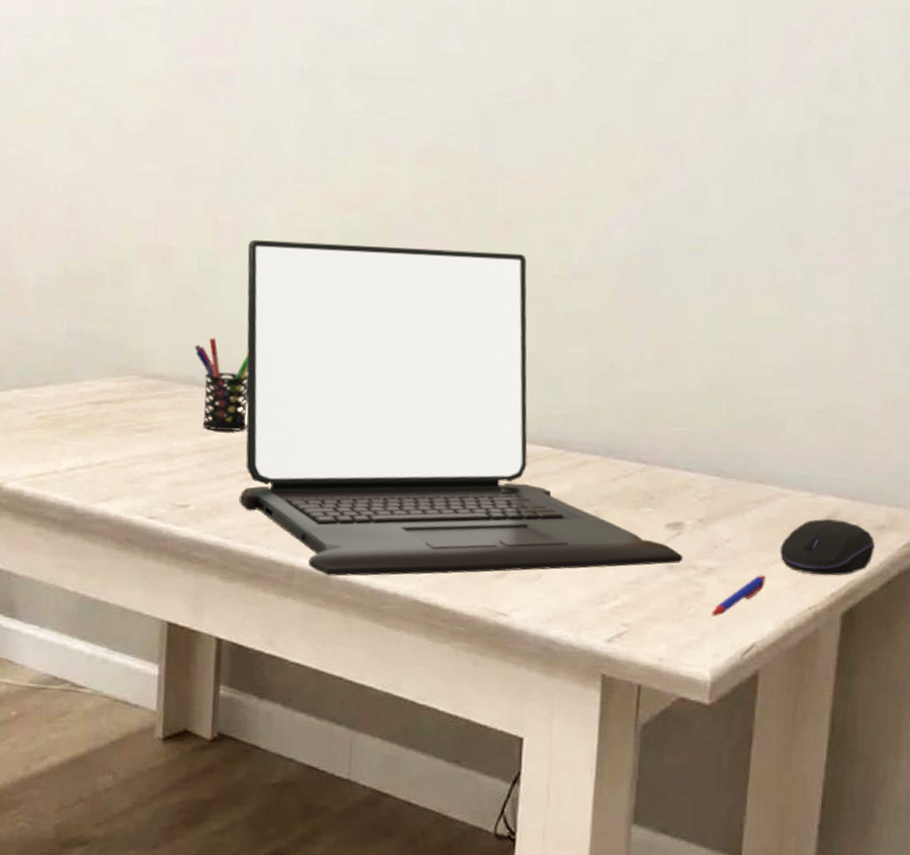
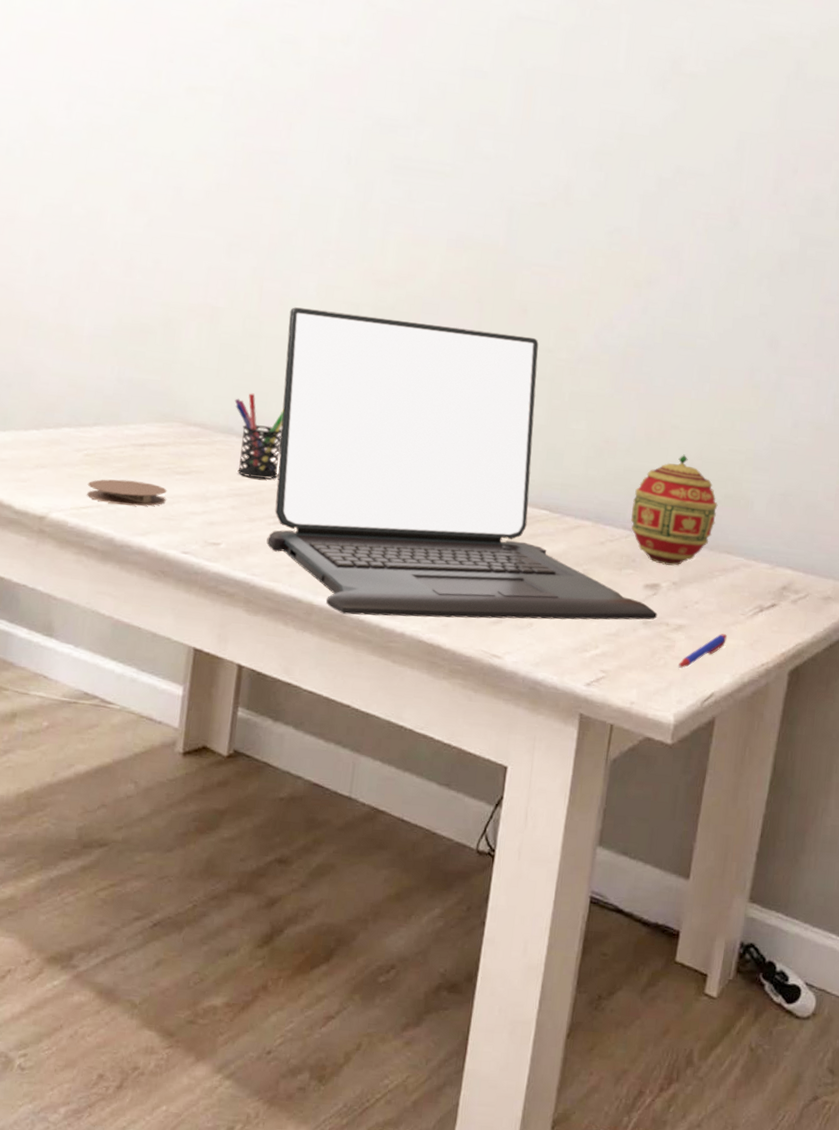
coaster: none [42,441,128,470] -> present [87,479,167,507]
decorative egg: none [644,373,745,501] -> present [630,454,718,566]
computer mouse: present [780,519,876,576] -> none [740,588,822,638]

